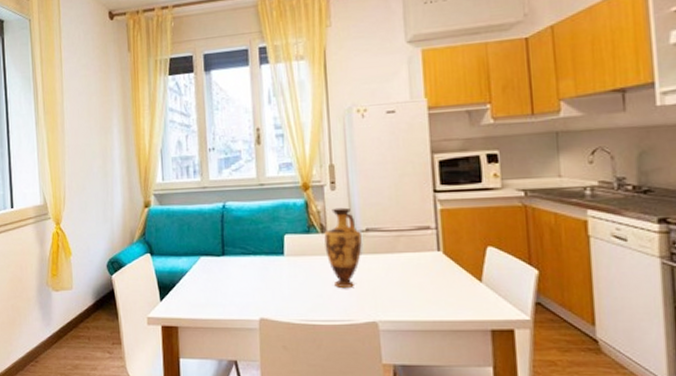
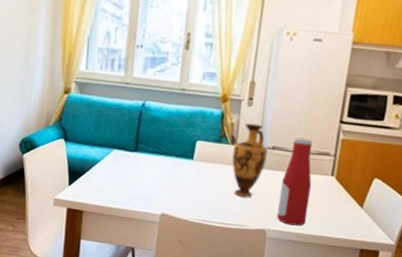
bottle: none [384,215,421,313] -> present [277,137,313,226]

